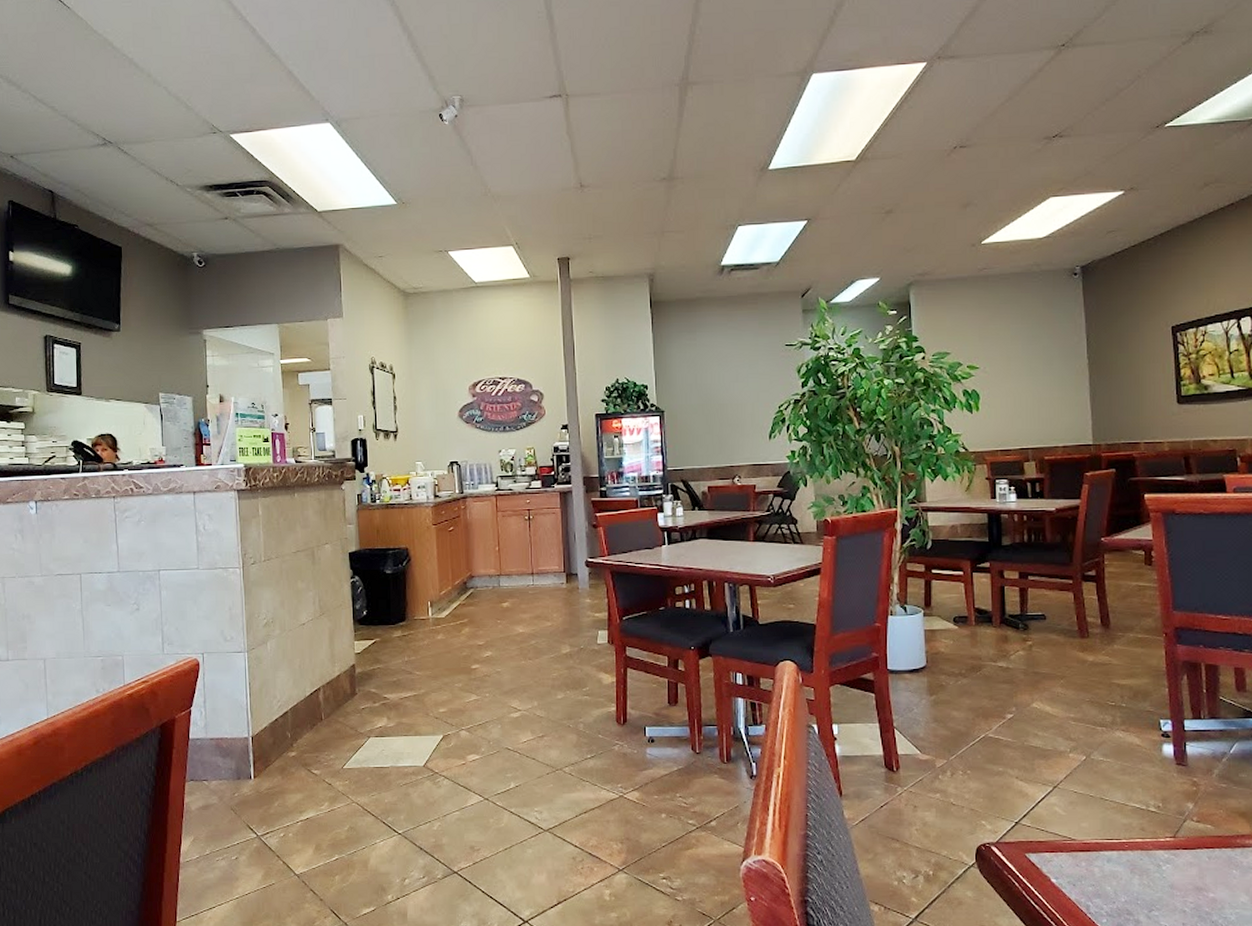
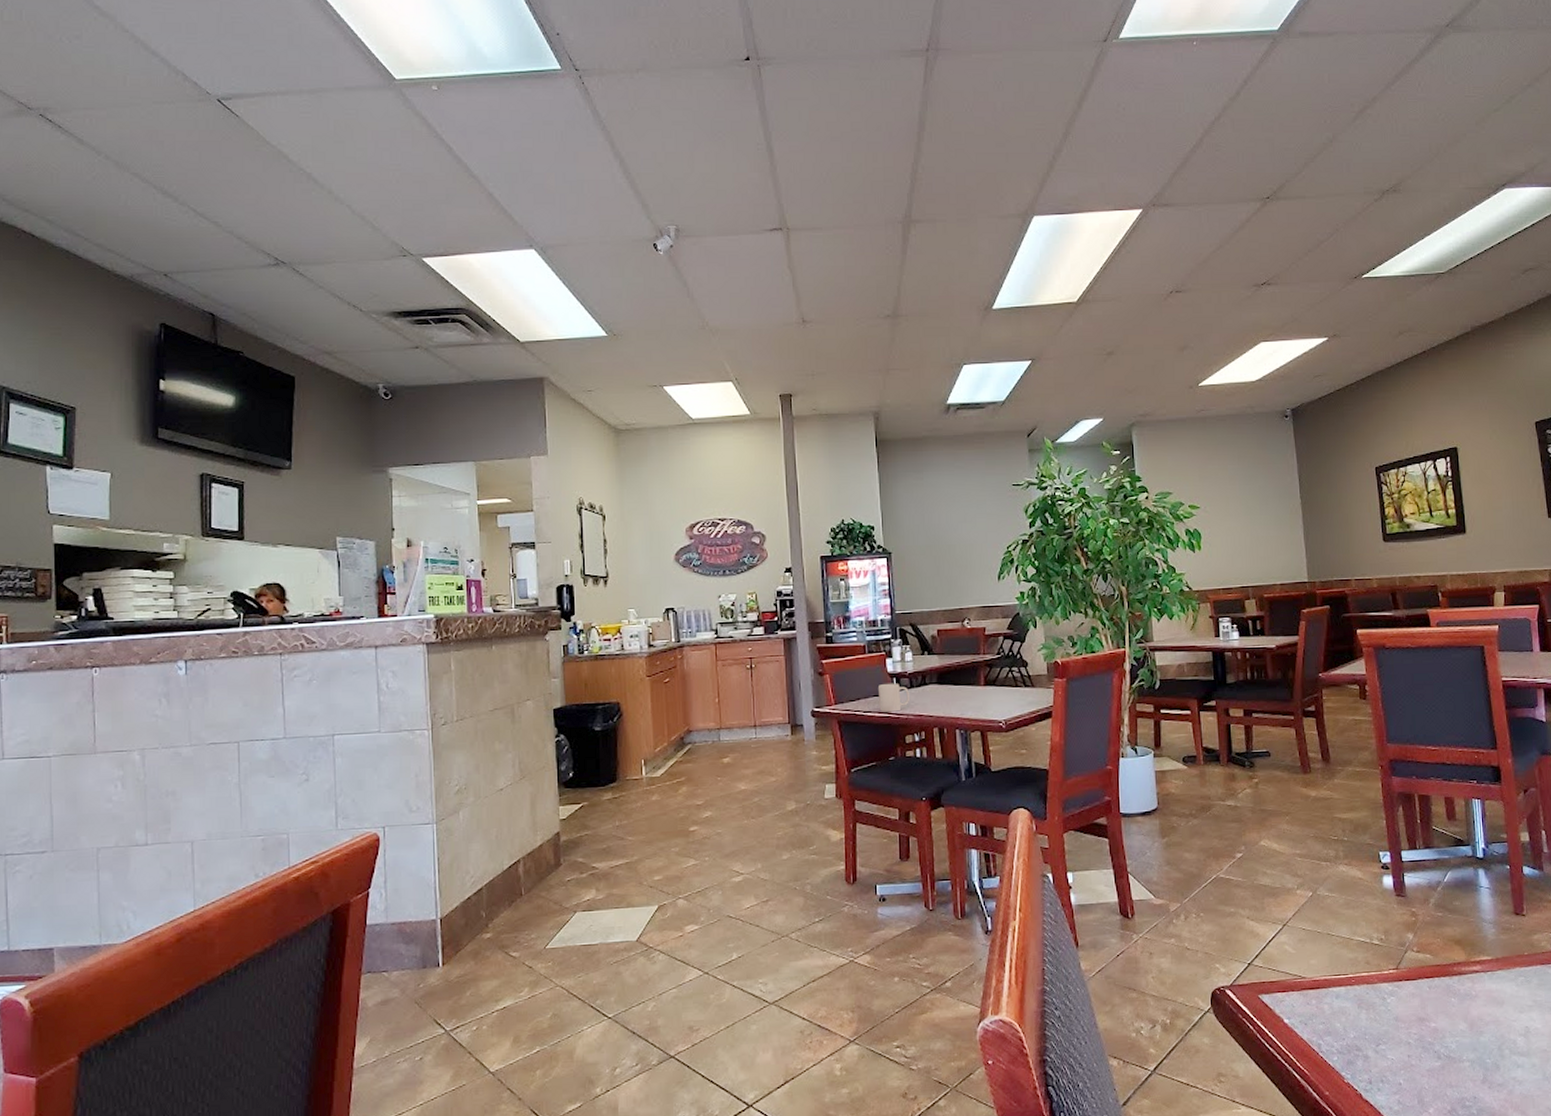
mug: none [649,536,681,564] -> present [877,683,911,712]

